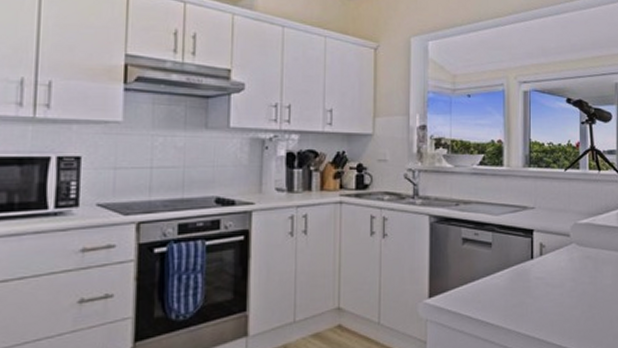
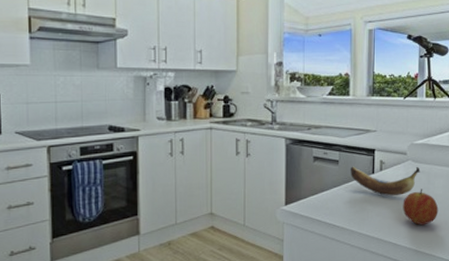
banana: none [505,250,586,286] -> present [350,166,420,196]
fruit: none [567,277,608,323] -> present [403,188,439,226]

